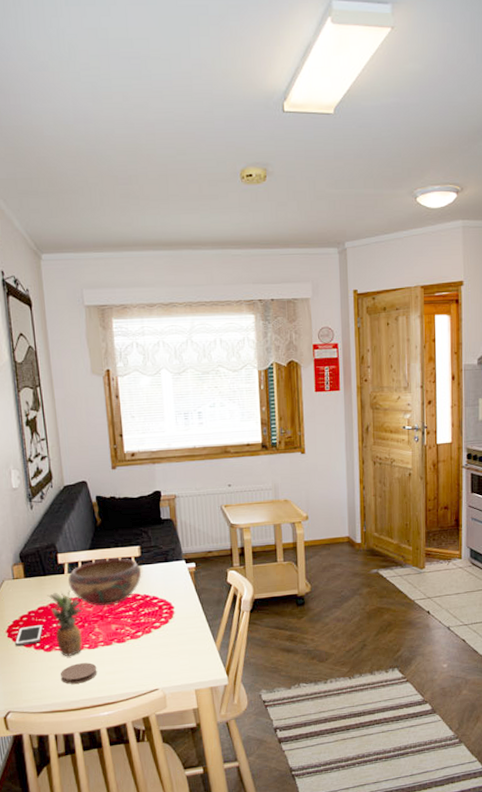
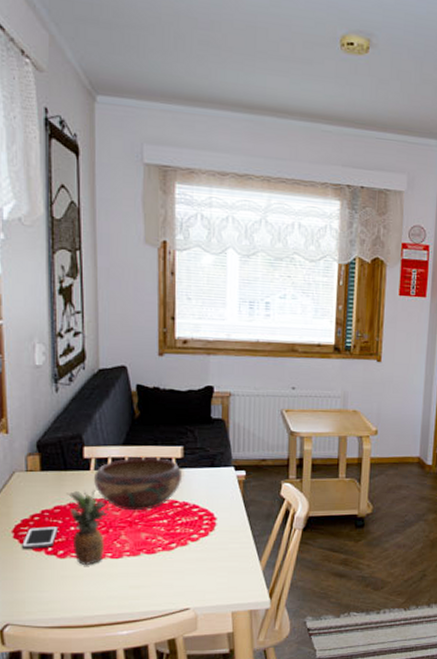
coaster: present [61,662,97,684] -> none [75,574,119,597]

